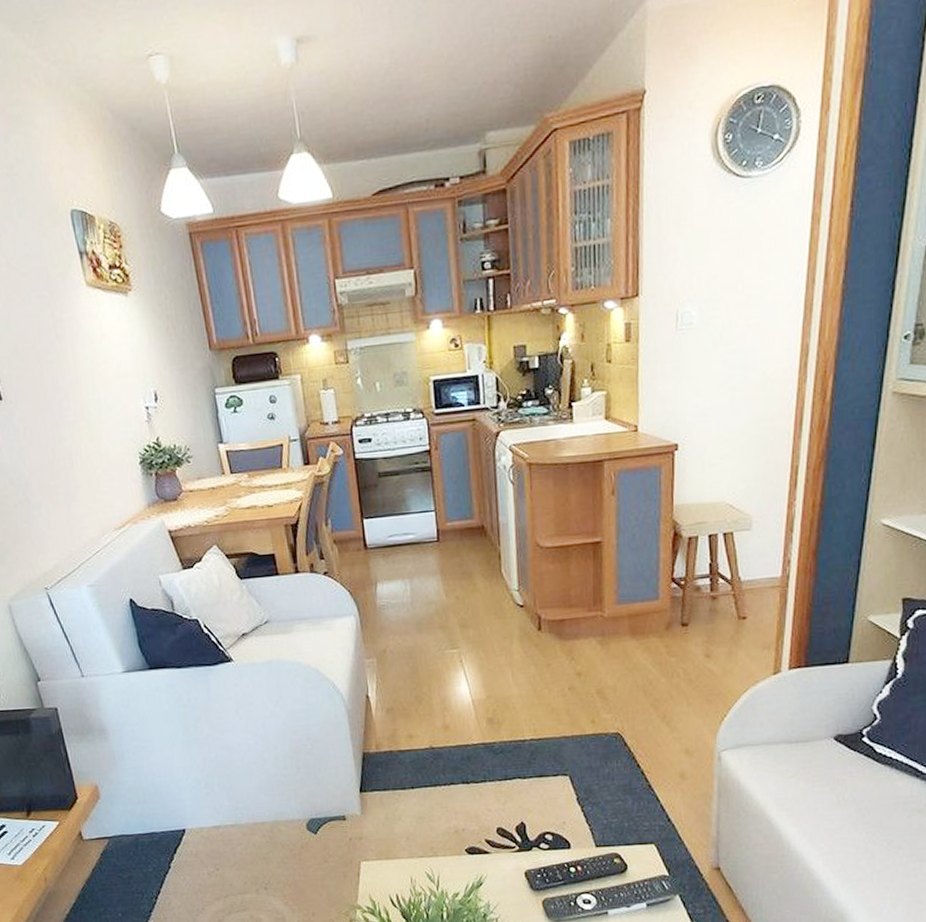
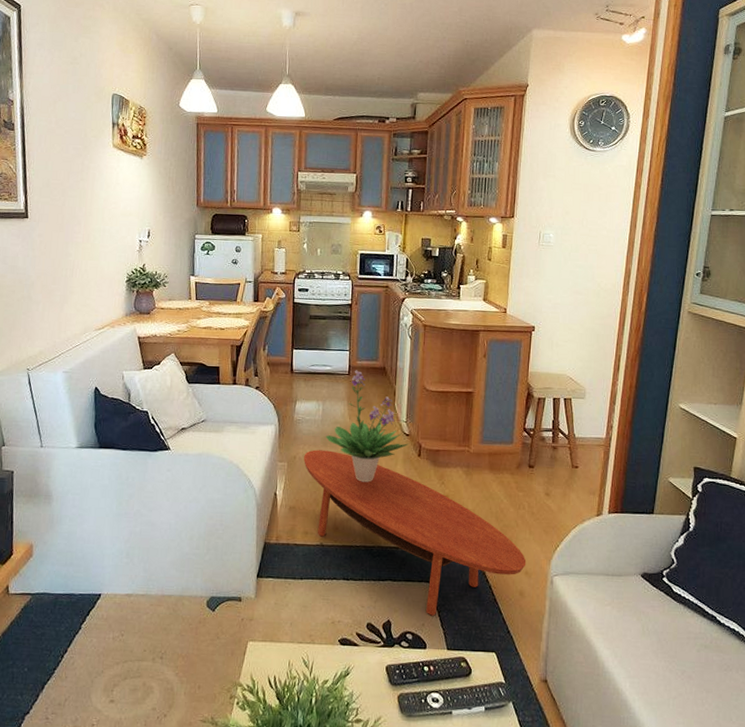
coffee table: none [395,637,686,812] -> present [304,449,526,616]
potted plant: none [419,534,525,670] -> present [325,370,409,483]

